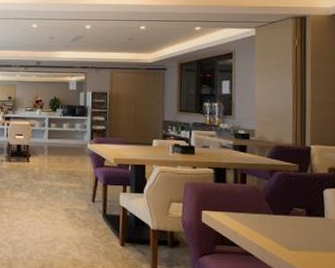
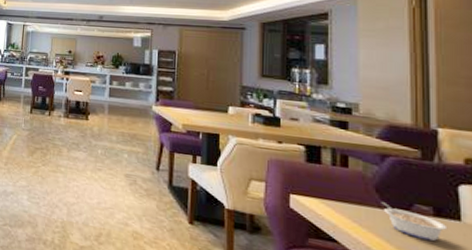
legume: none [270,208,316,236] -> present [381,201,448,242]

